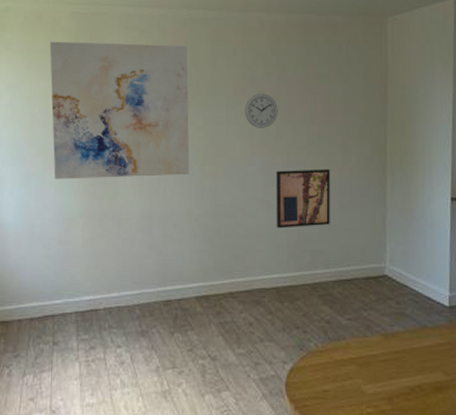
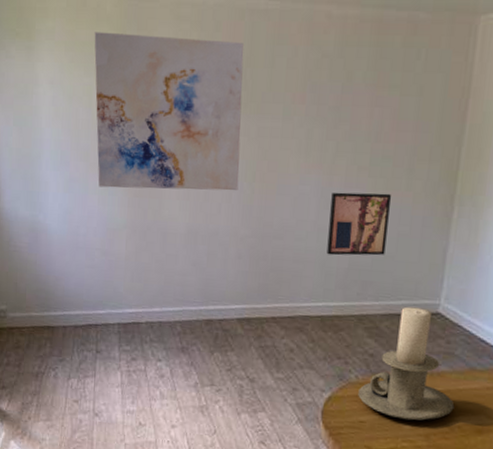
wall clock: present [245,93,278,128] -> none [302,102,340,144]
candle holder: none [319,272,412,385] -> present [358,307,455,421]

